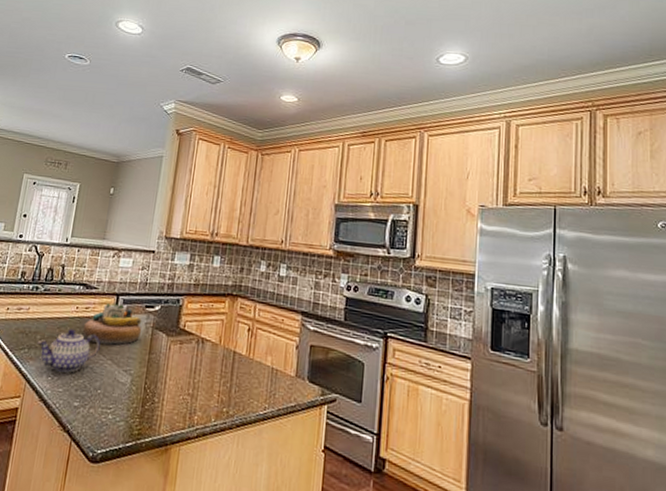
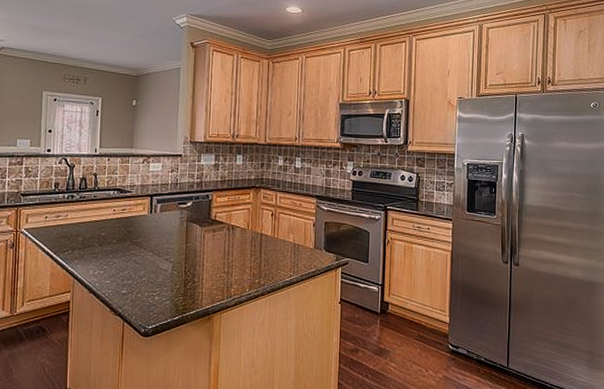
teapot: present [37,329,101,373] -> none [80,229,140,267]
decorative bowl: present [82,302,142,345] -> none [121,203,177,239]

